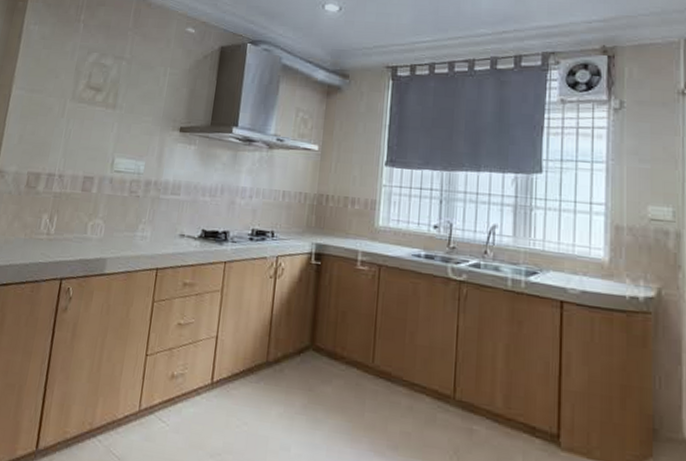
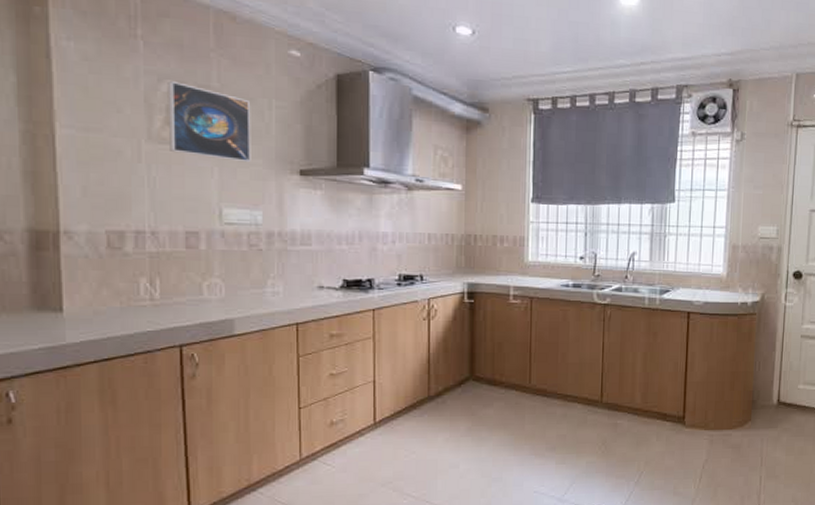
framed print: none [85,54,150,120] -> present [167,81,251,163]

